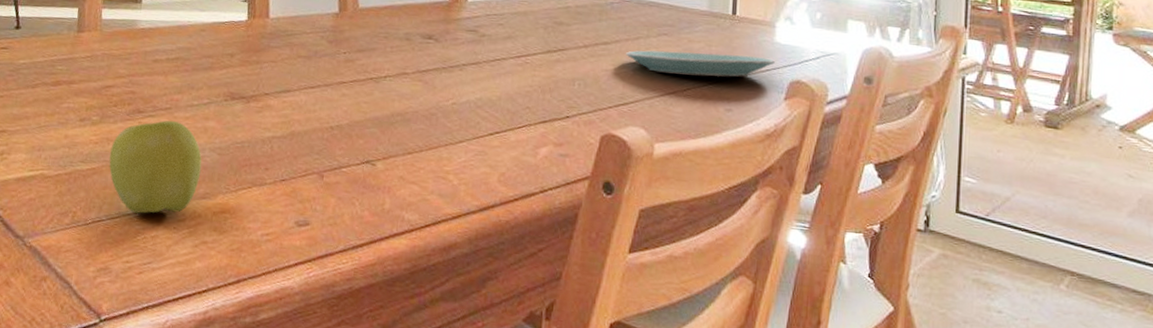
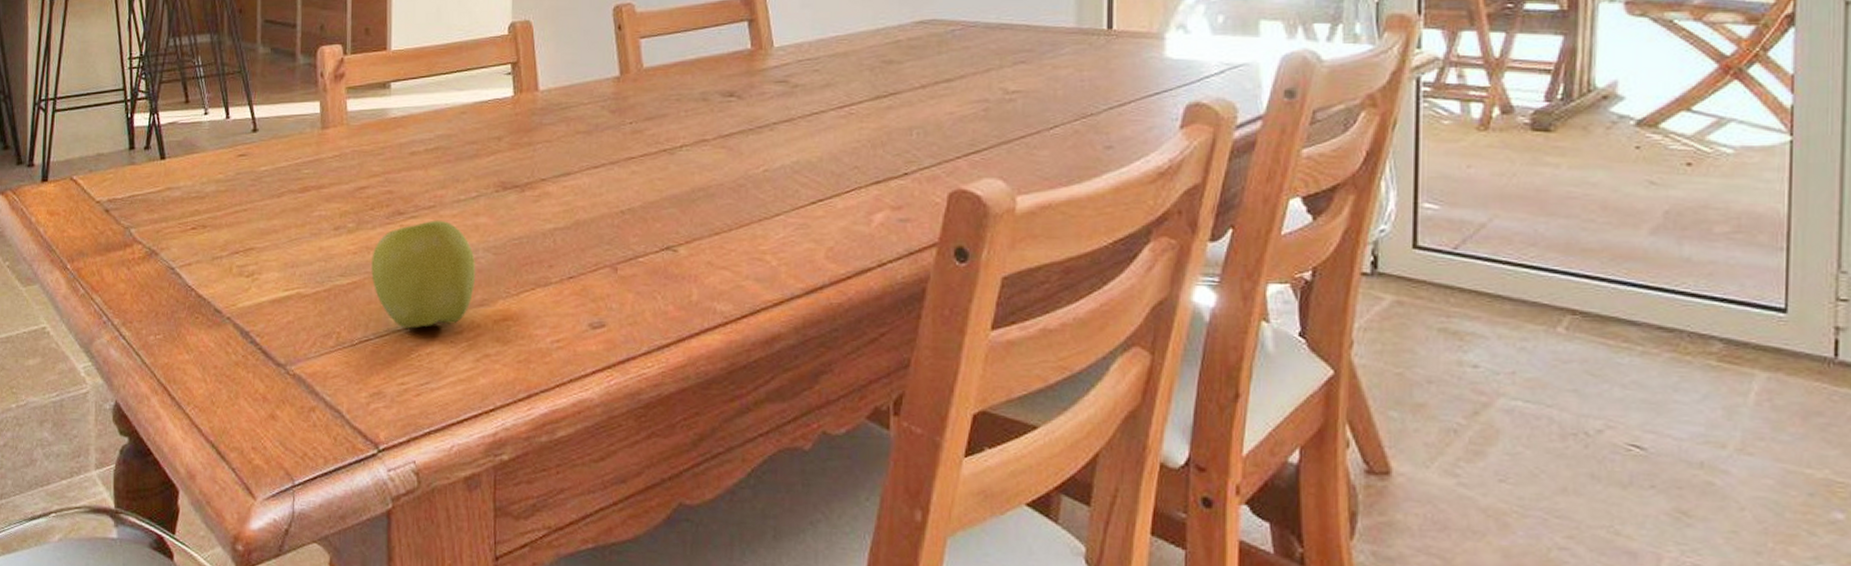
plate: present [625,50,775,77] -> none [973,78,1166,109]

